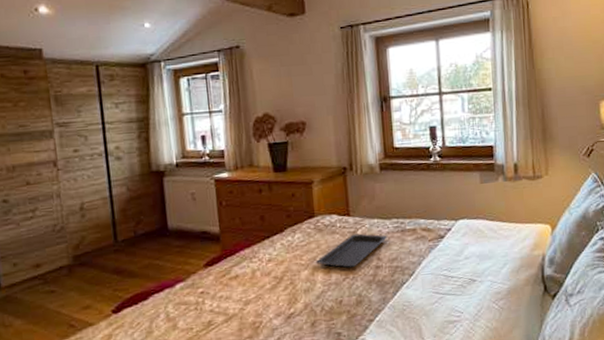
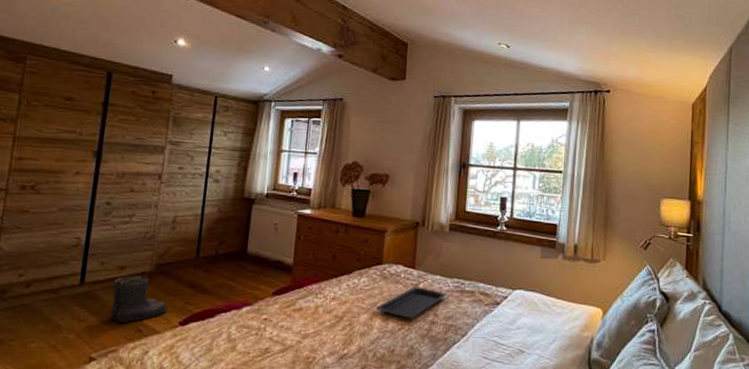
boots: none [32,271,97,321] -> present [109,275,168,322]

